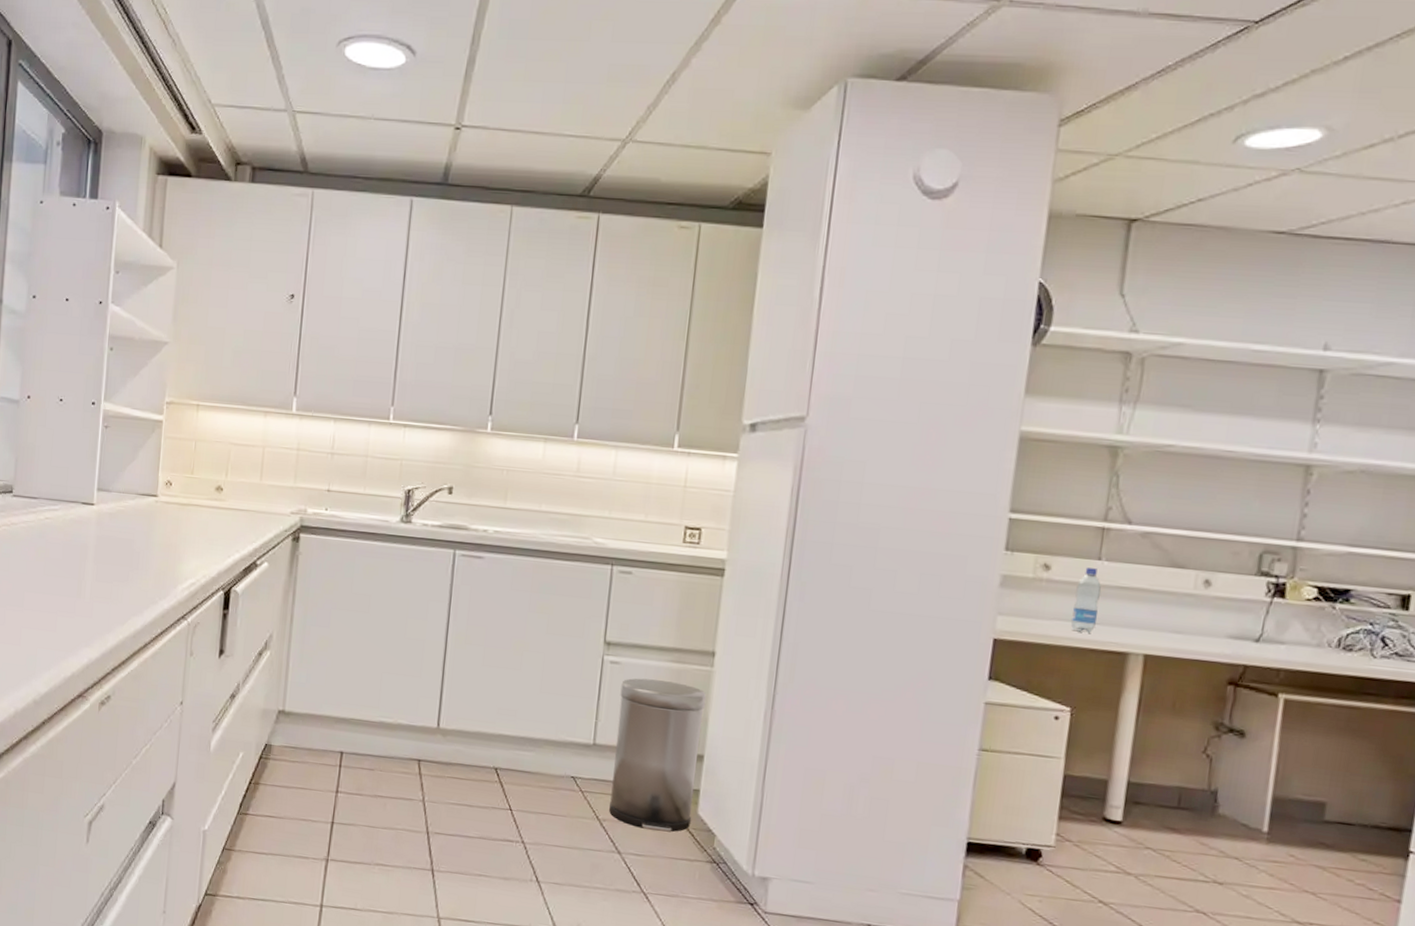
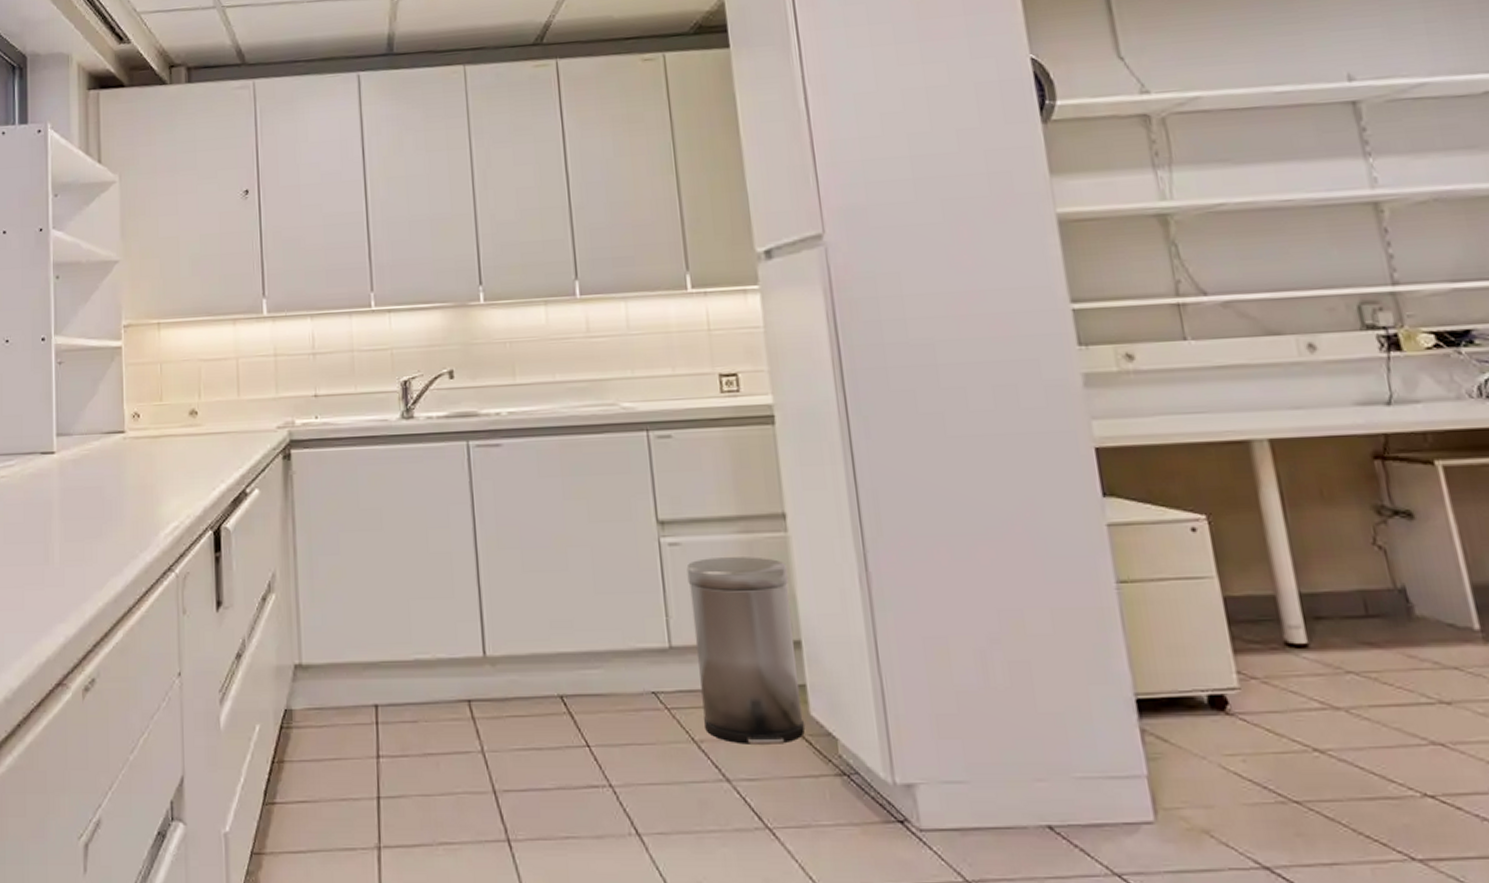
bottle: present [1071,567,1101,633] -> none [1169,350,1204,425]

